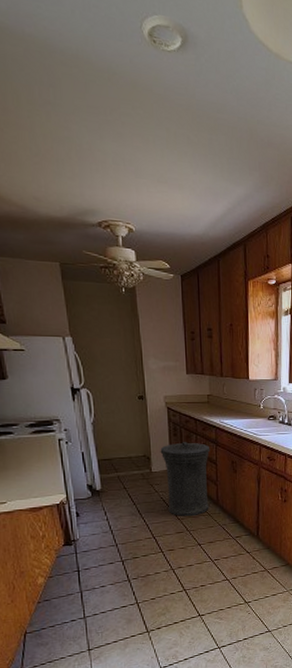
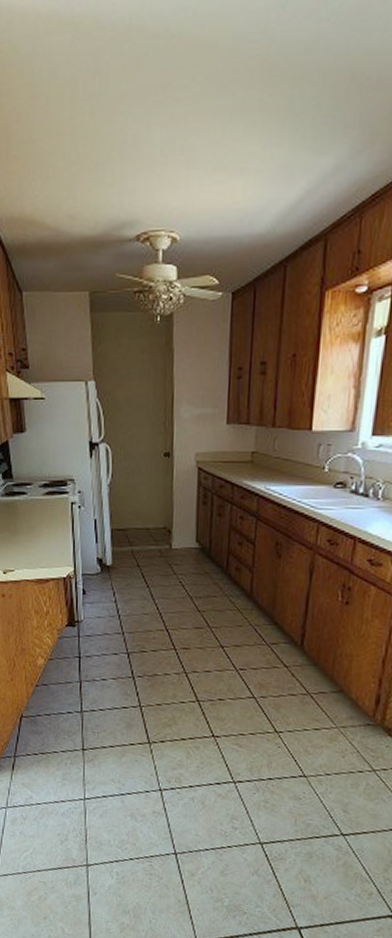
trash can: present [160,442,211,516] -> none [184,513,249,609]

